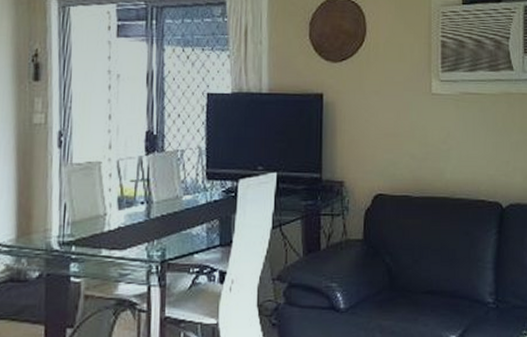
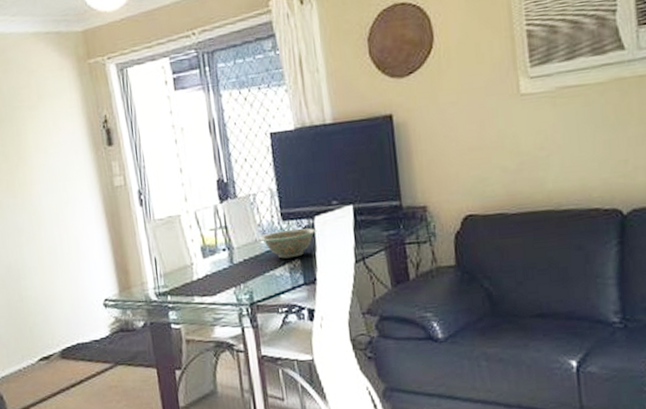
decorative bowl: none [181,189,240,218] -> present [259,228,317,259]

